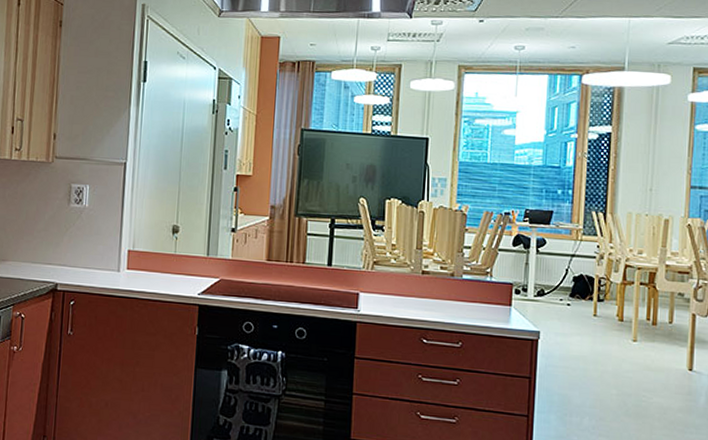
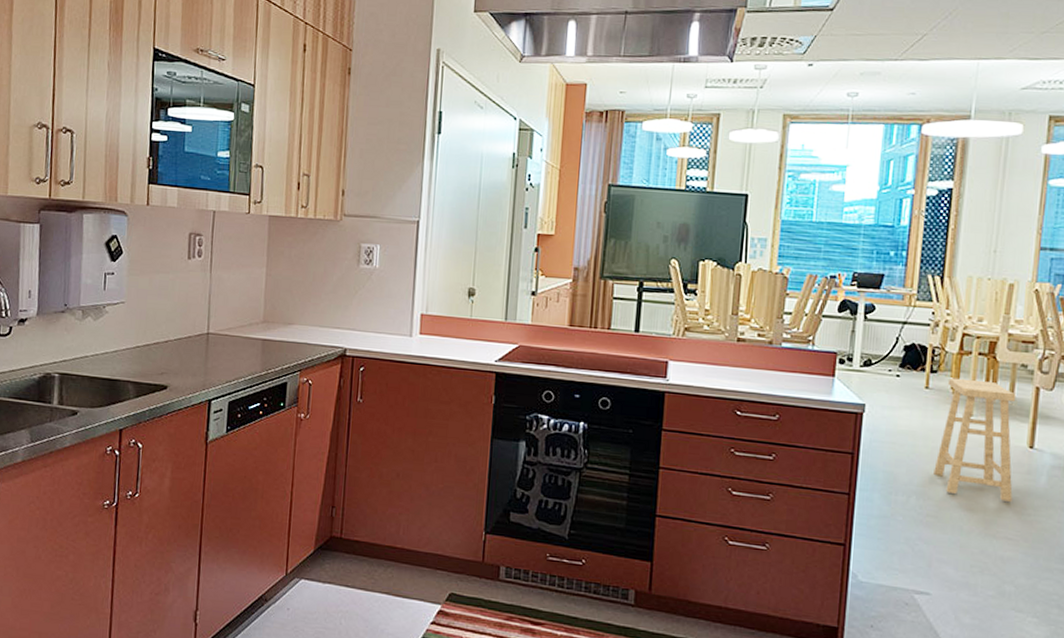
stool: none [604,306,676,422] -> present [933,377,1016,503]

